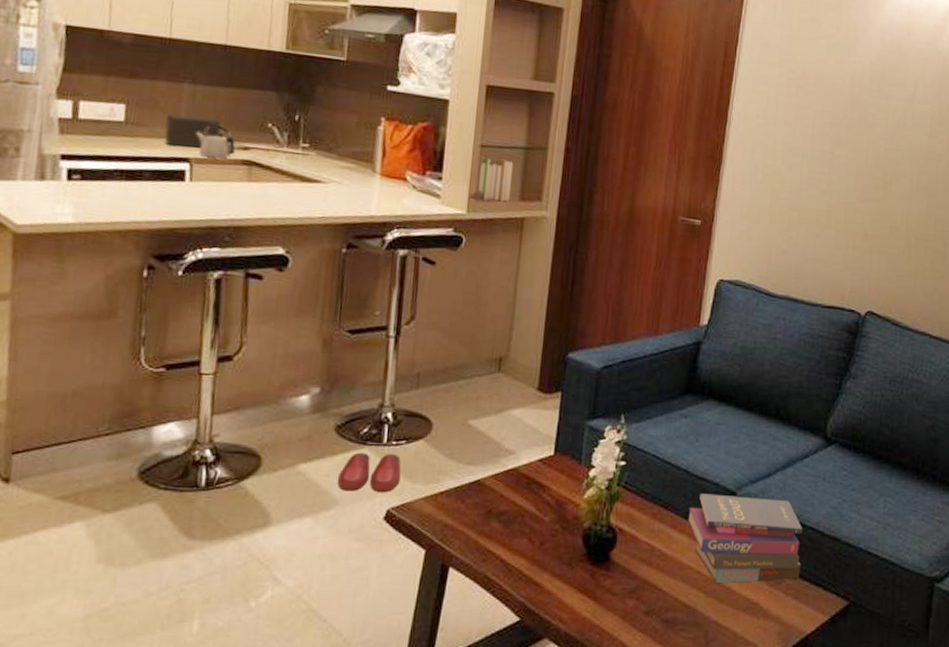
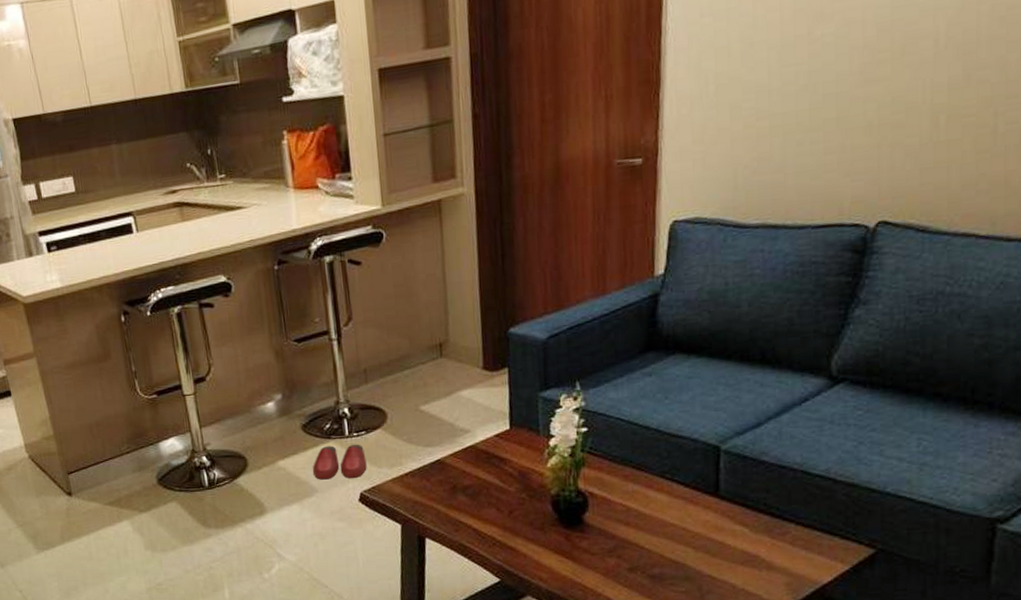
toaster: present [165,114,222,149] -> none [105,170,150,205]
kettle: present [196,123,235,158] -> none [131,175,166,207]
books: present [468,157,514,202] -> none [380,143,423,193]
books: present [687,493,803,583] -> none [664,449,809,538]

